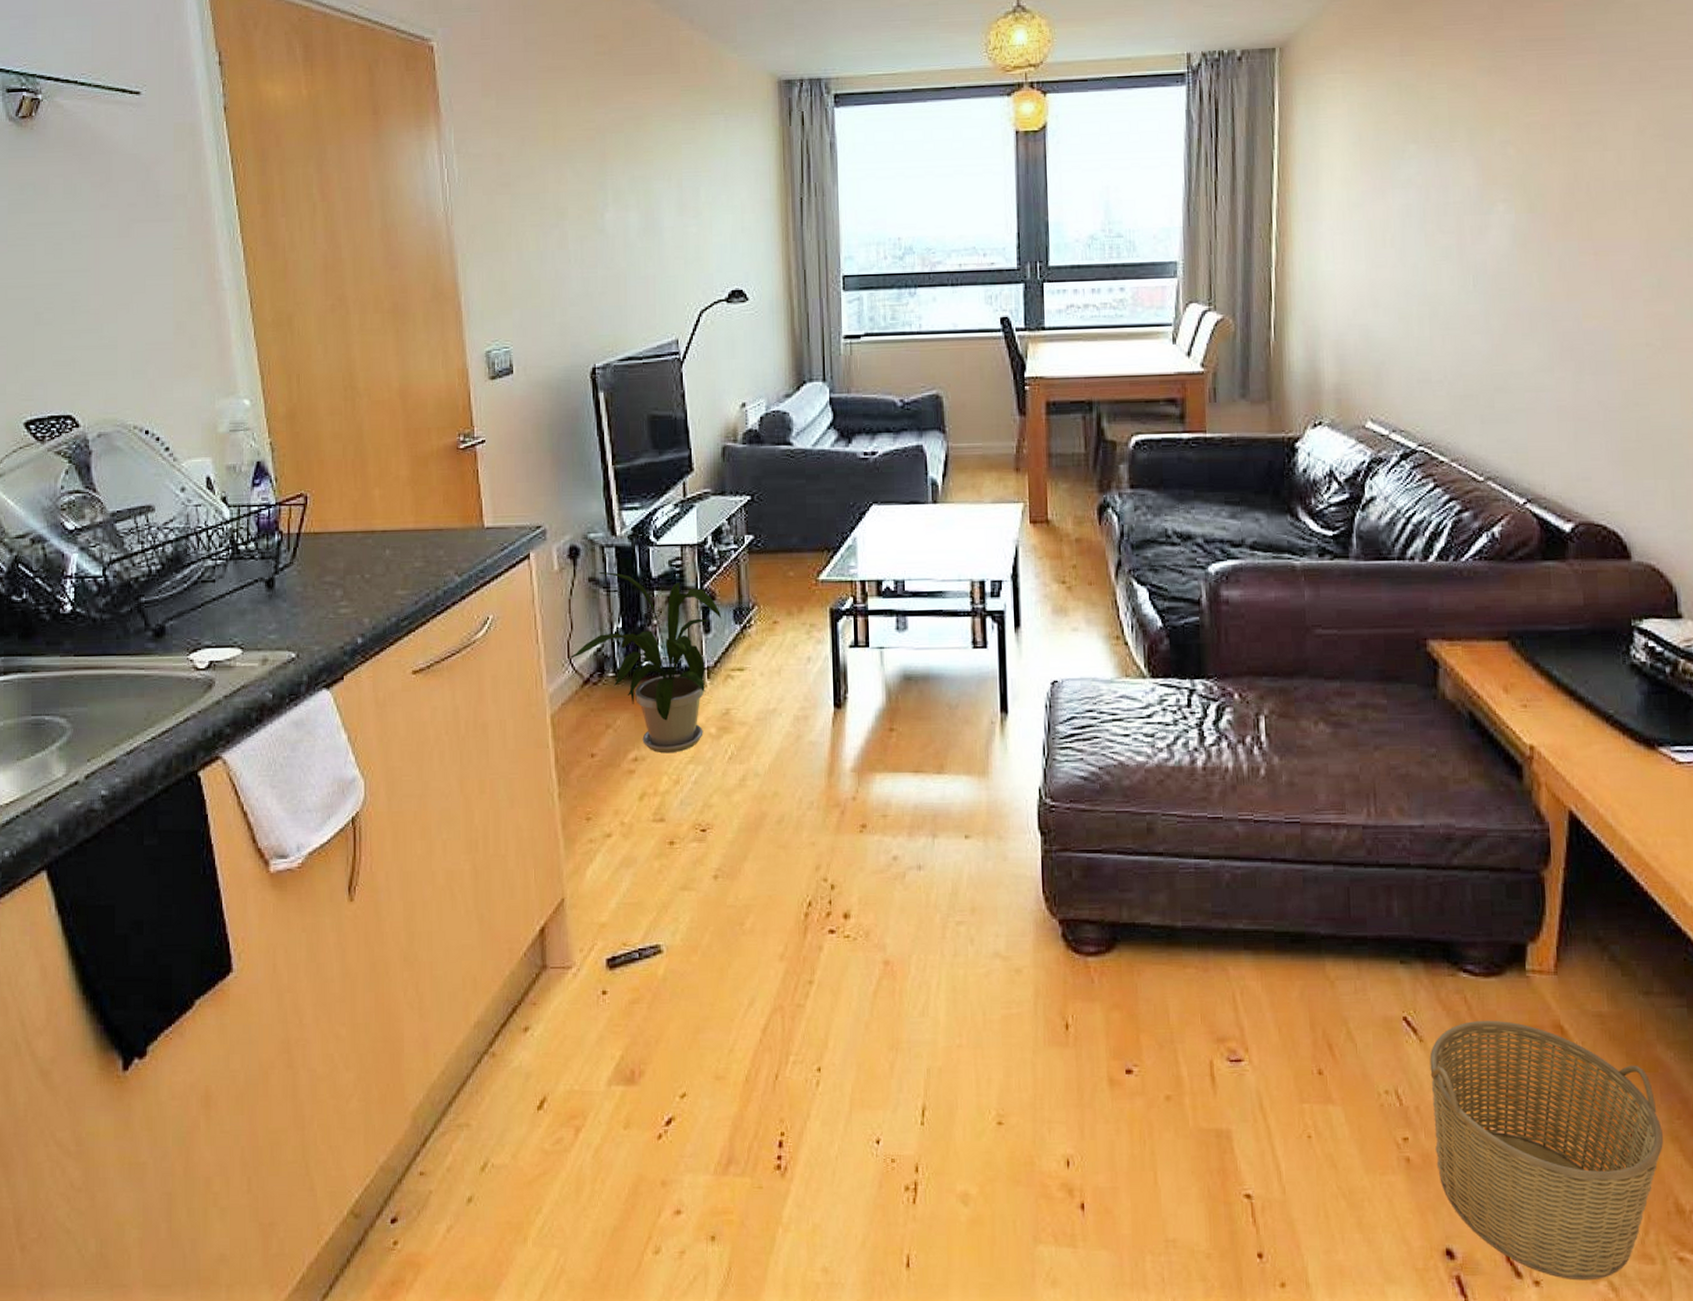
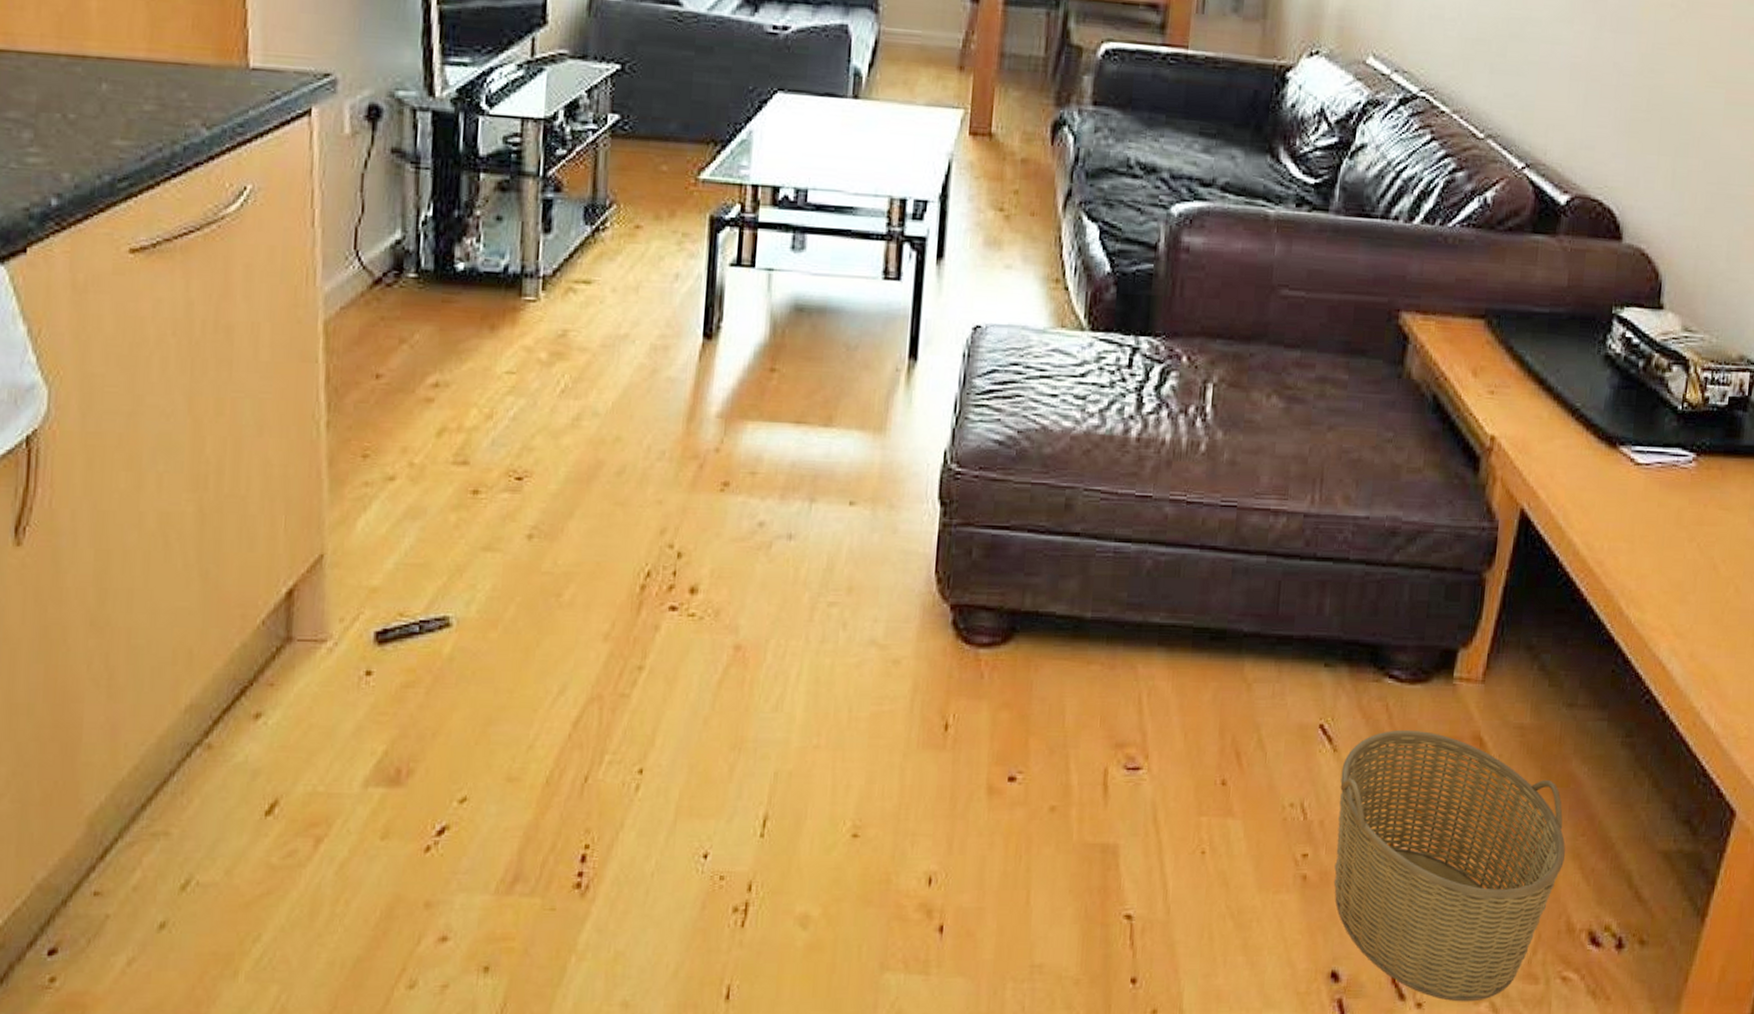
house plant: present [569,571,722,754] -> none [355,141,568,381]

